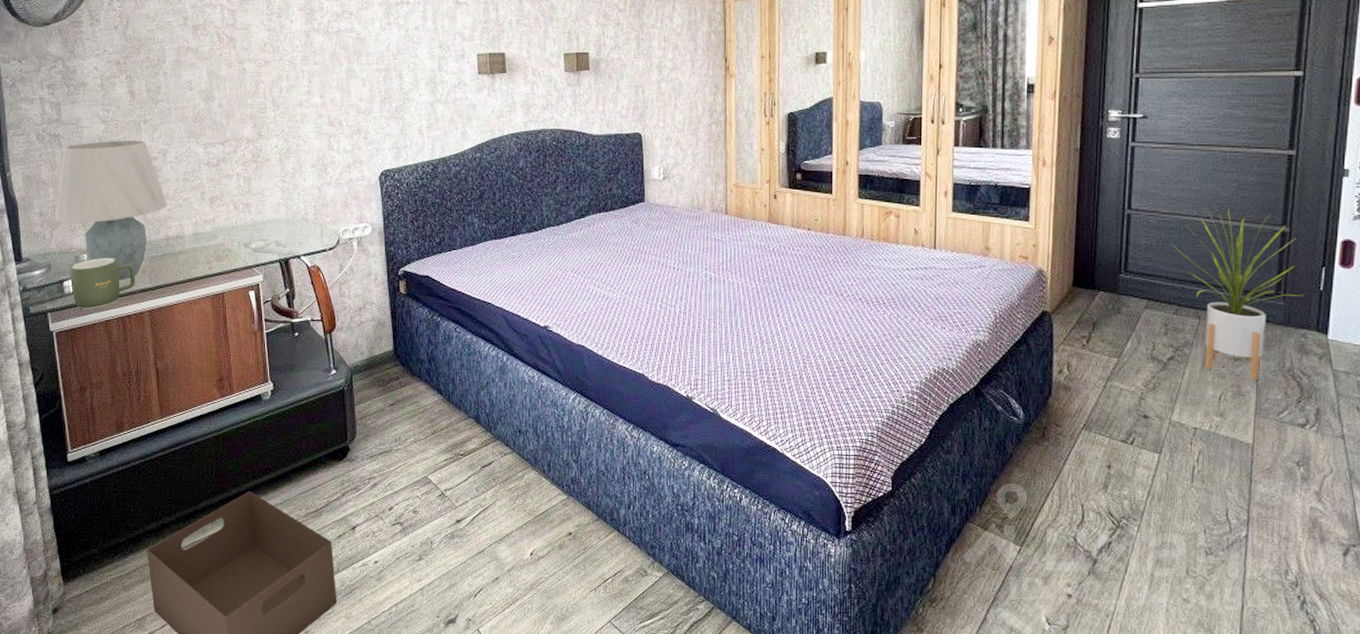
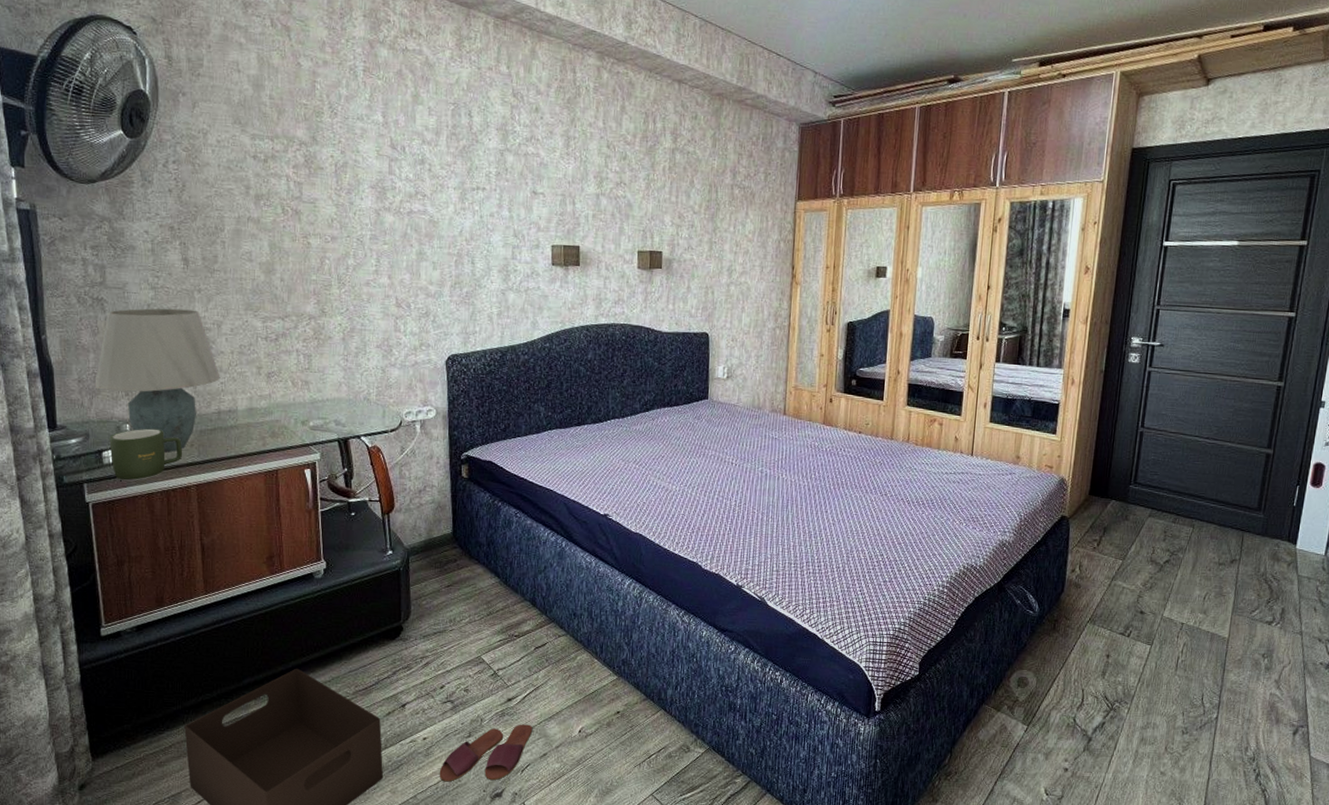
slippers: none [392,546,484,607] -> present [439,724,533,782]
house plant: present [1171,208,1304,381] -> none [1175,430,1281,583]

